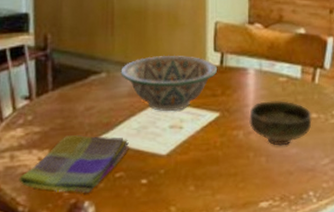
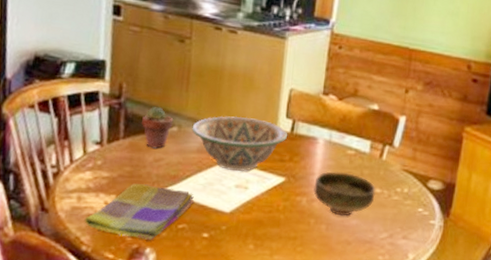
potted succulent: none [69,55,101,97] -> present [141,107,174,149]

